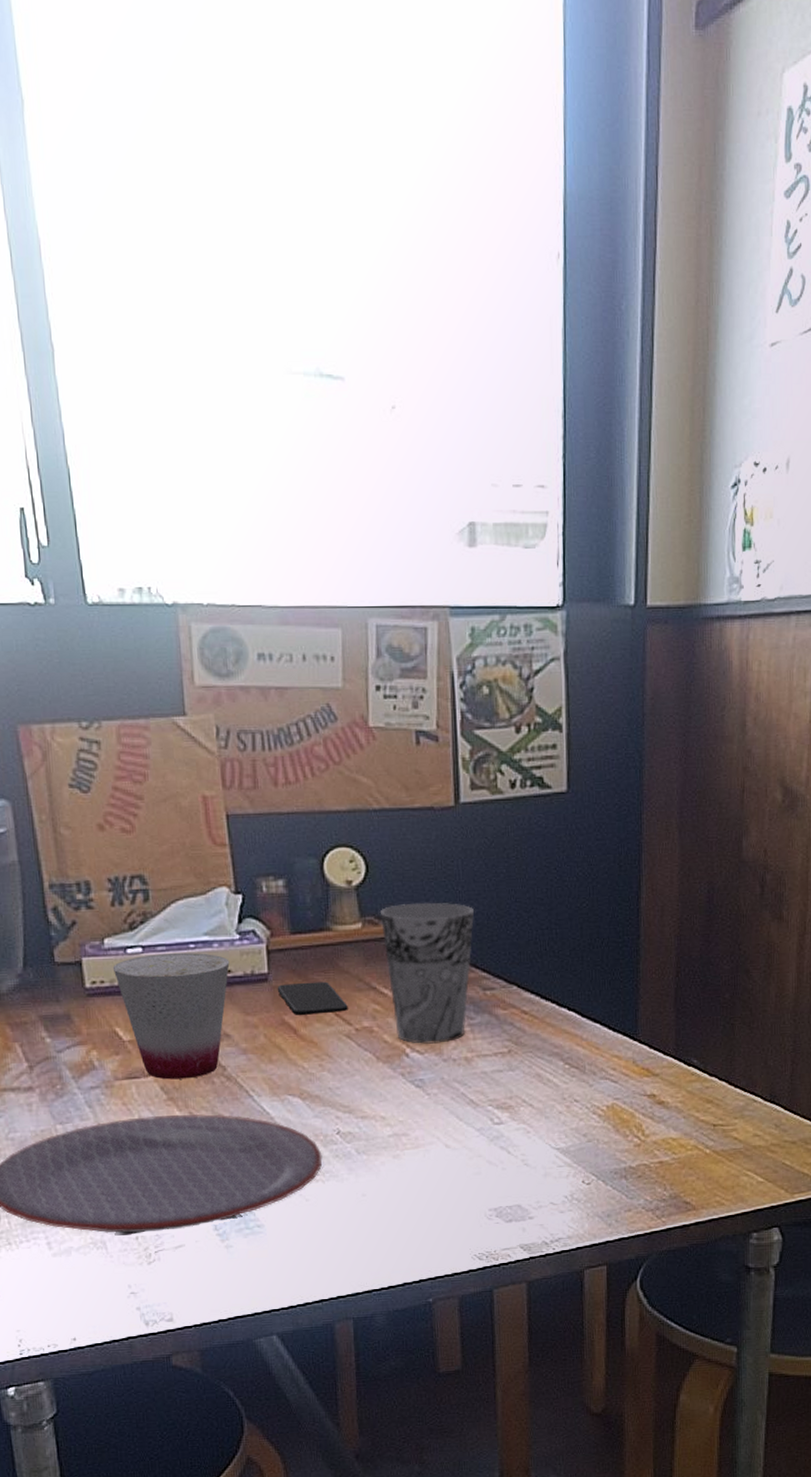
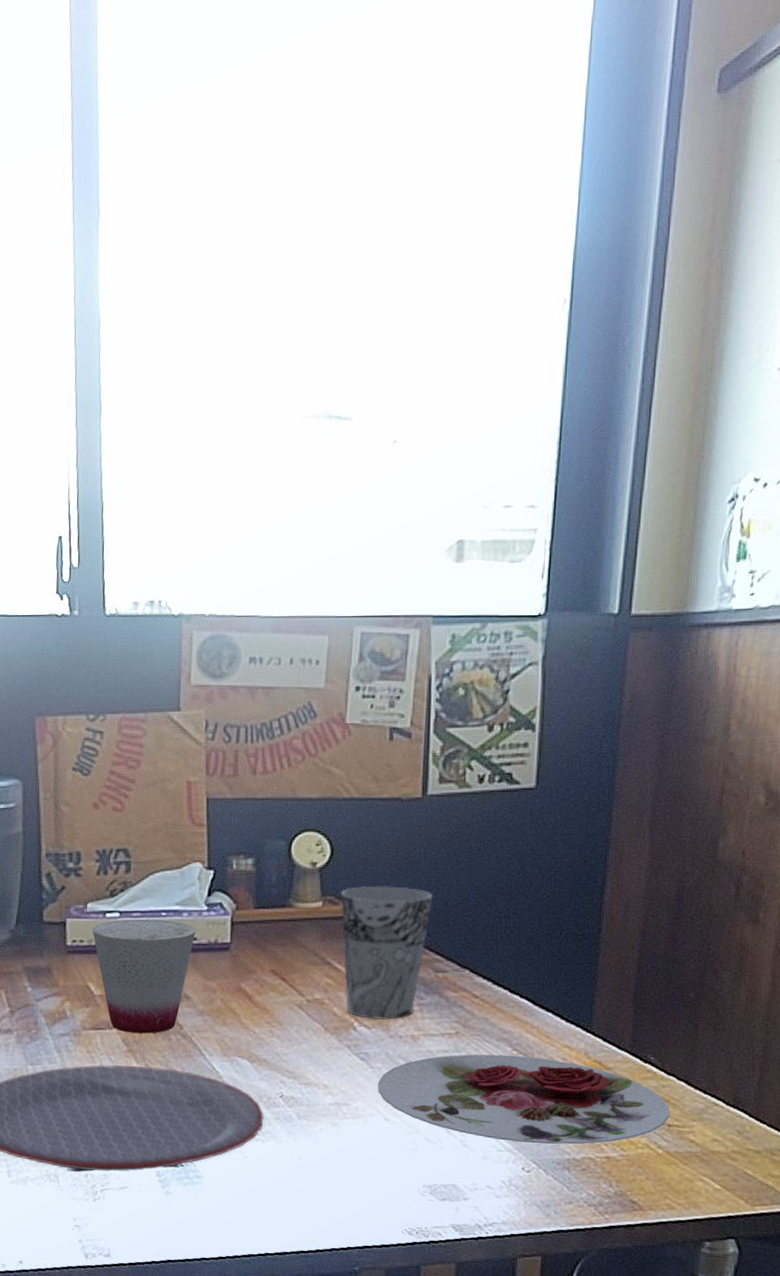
smartphone: present [277,981,348,1015] -> none [237,953,302,984]
plate: none [435,1069,714,1157] -> present [377,1054,670,1145]

